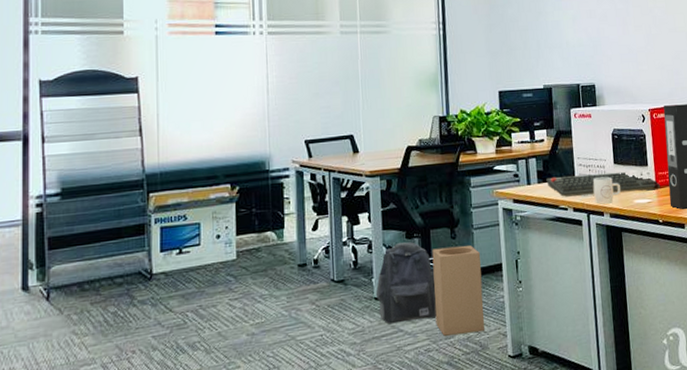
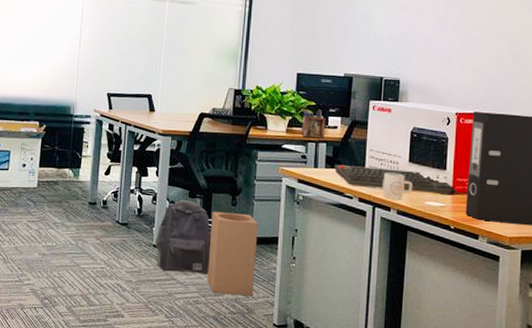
desk organizer: none [509,125,533,156] -> present [301,109,326,139]

